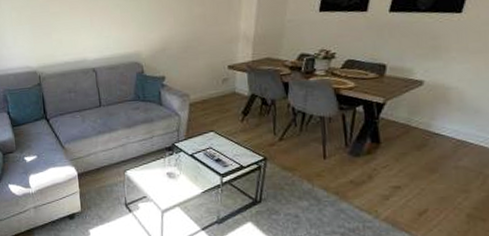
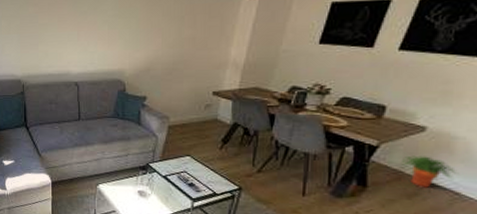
potted plant: none [408,108,456,138] -> present [402,155,458,188]

